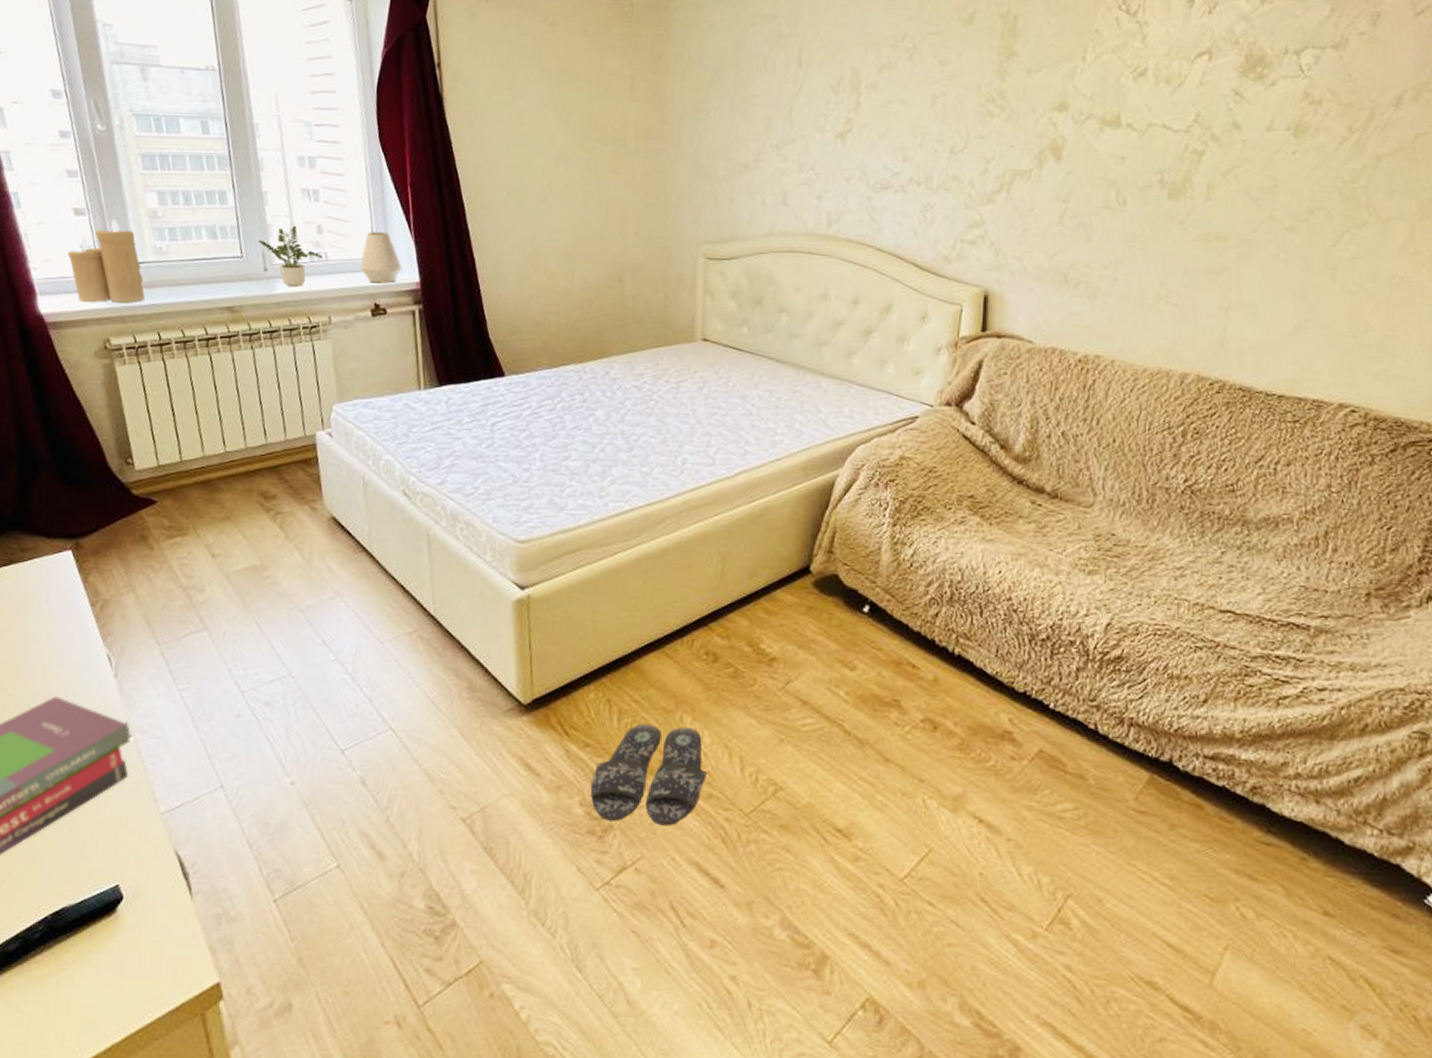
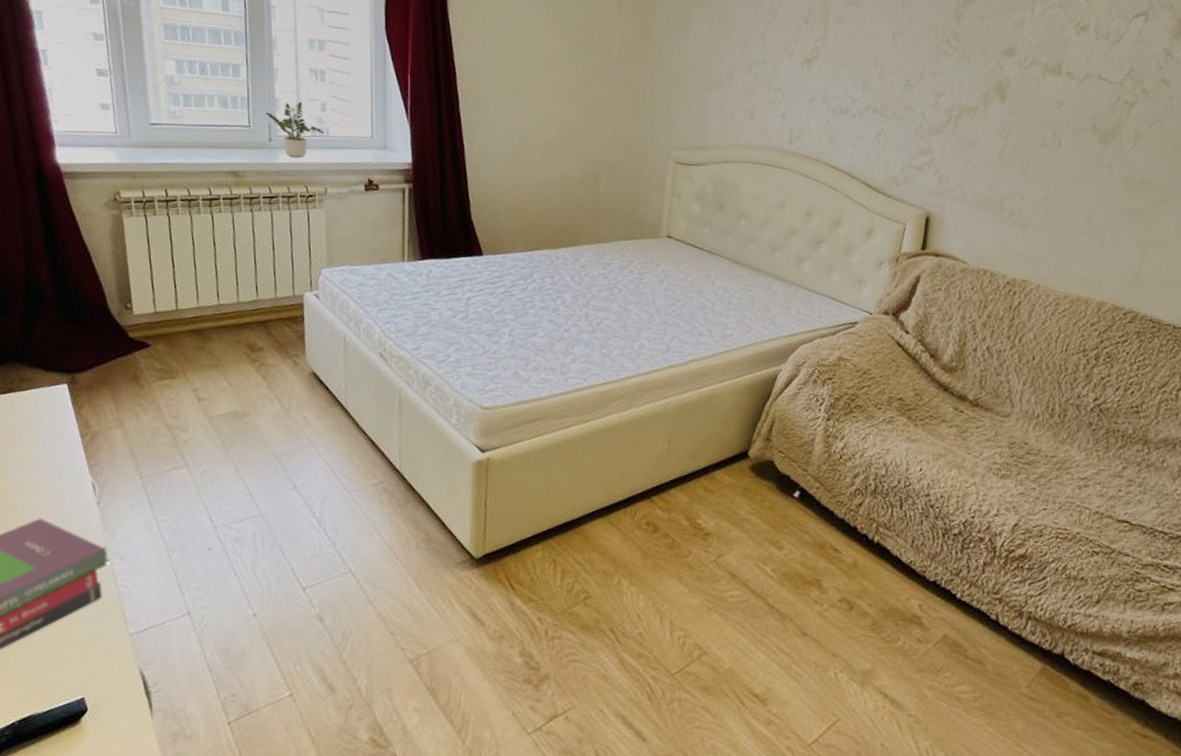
candle: present [67,218,145,303] -> none [87,81,157,161]
vase: present [360,232,403,284] -> none [358,113,397,162]
slippers: present [590,724,708,826] -> none [530,584,640,680]

